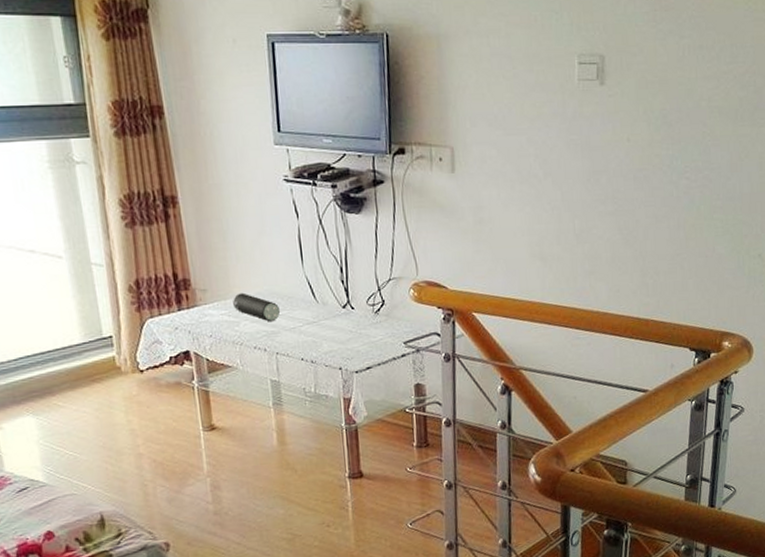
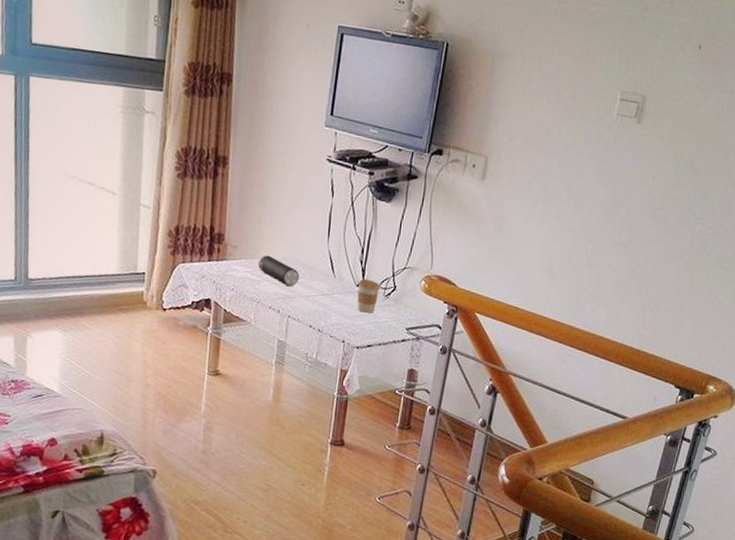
coffee cup: none [343,298,368,334] -> present [357,278,381,313]

